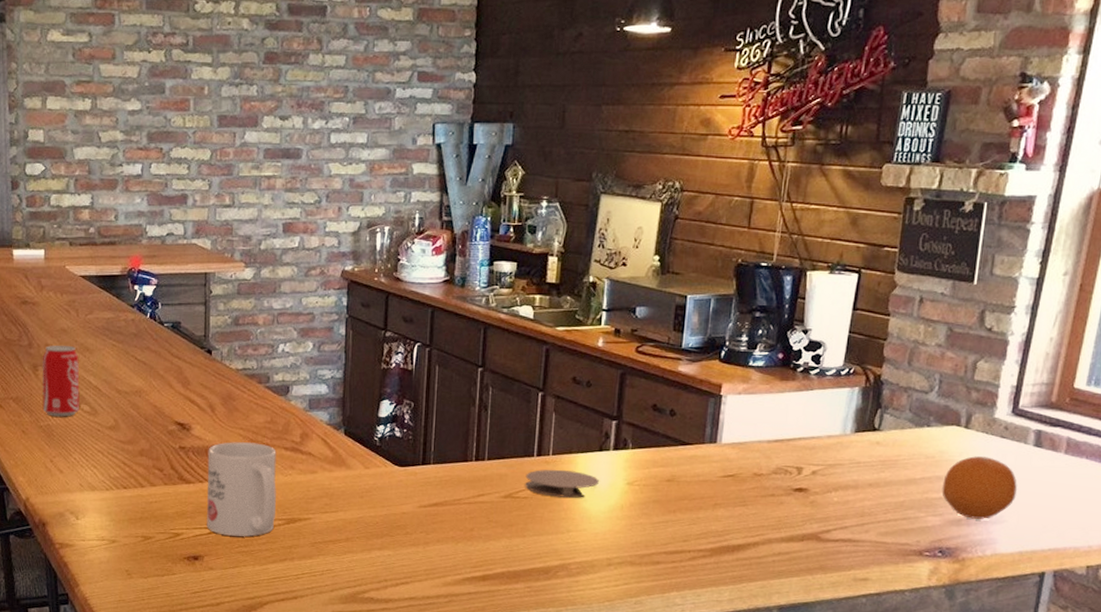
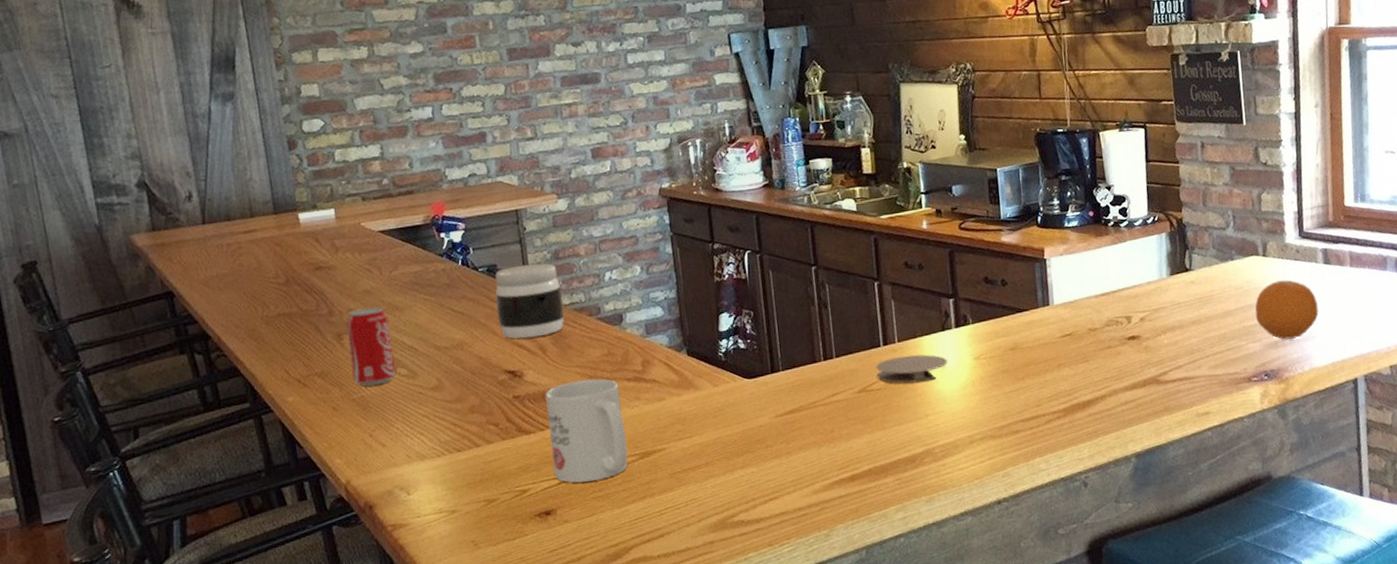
jar: none [175,326,237,396] -> present [495,263,565,339]

